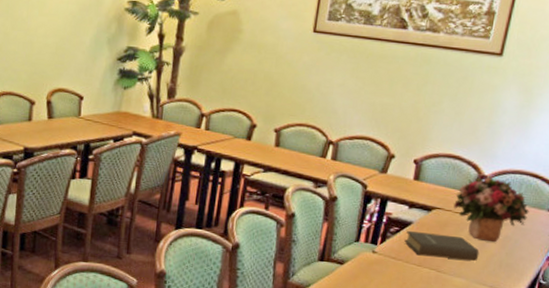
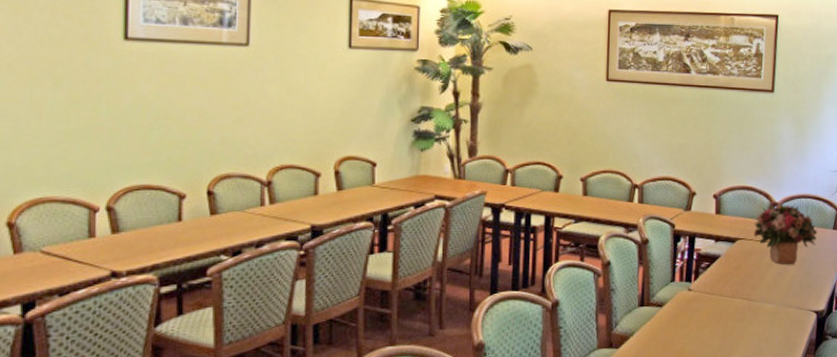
book: present [404,230,480,262] -> none [716,263,782,287]

